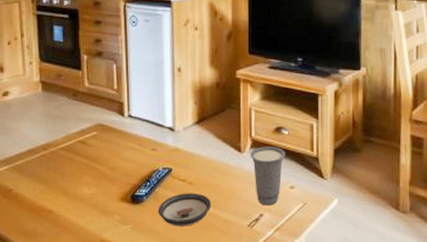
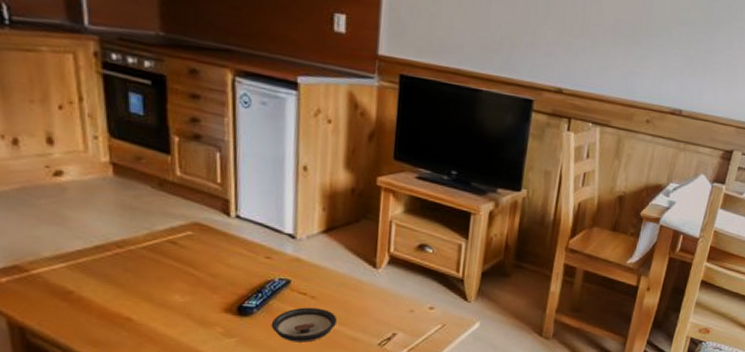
cup: present [250,146,285,206] -> none [386,263,428,326]

